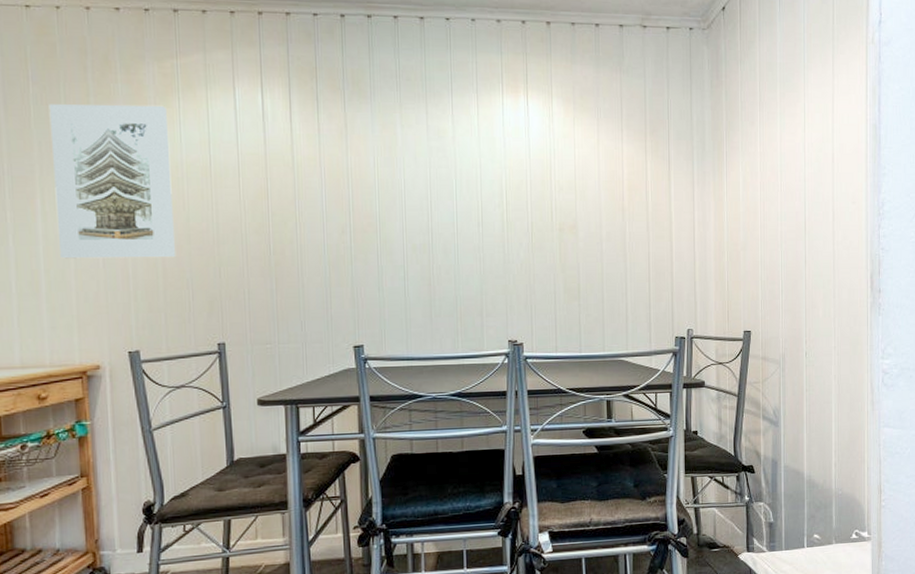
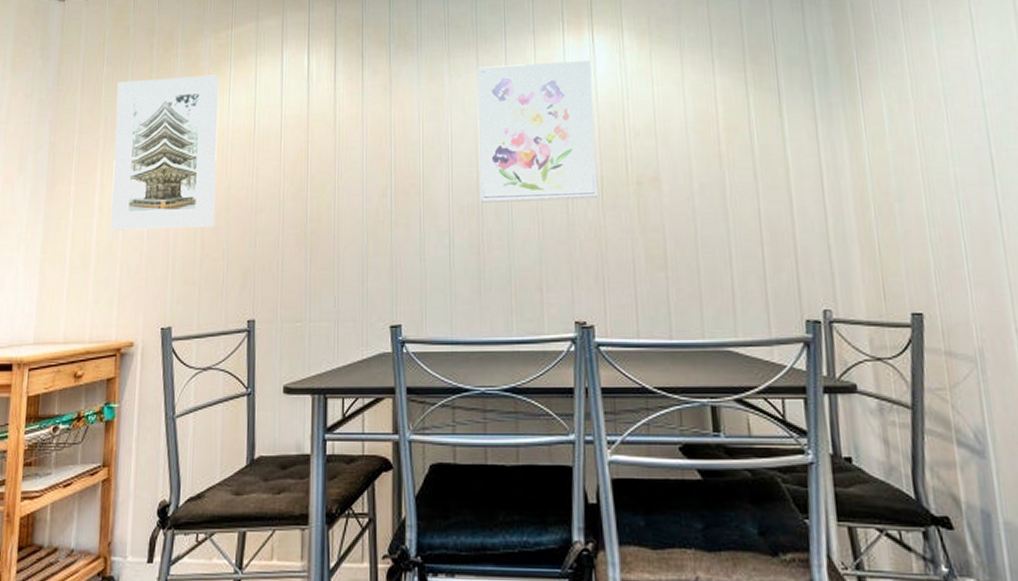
wall art: none [426,120,529,242] -> present [477,60,598,203]

